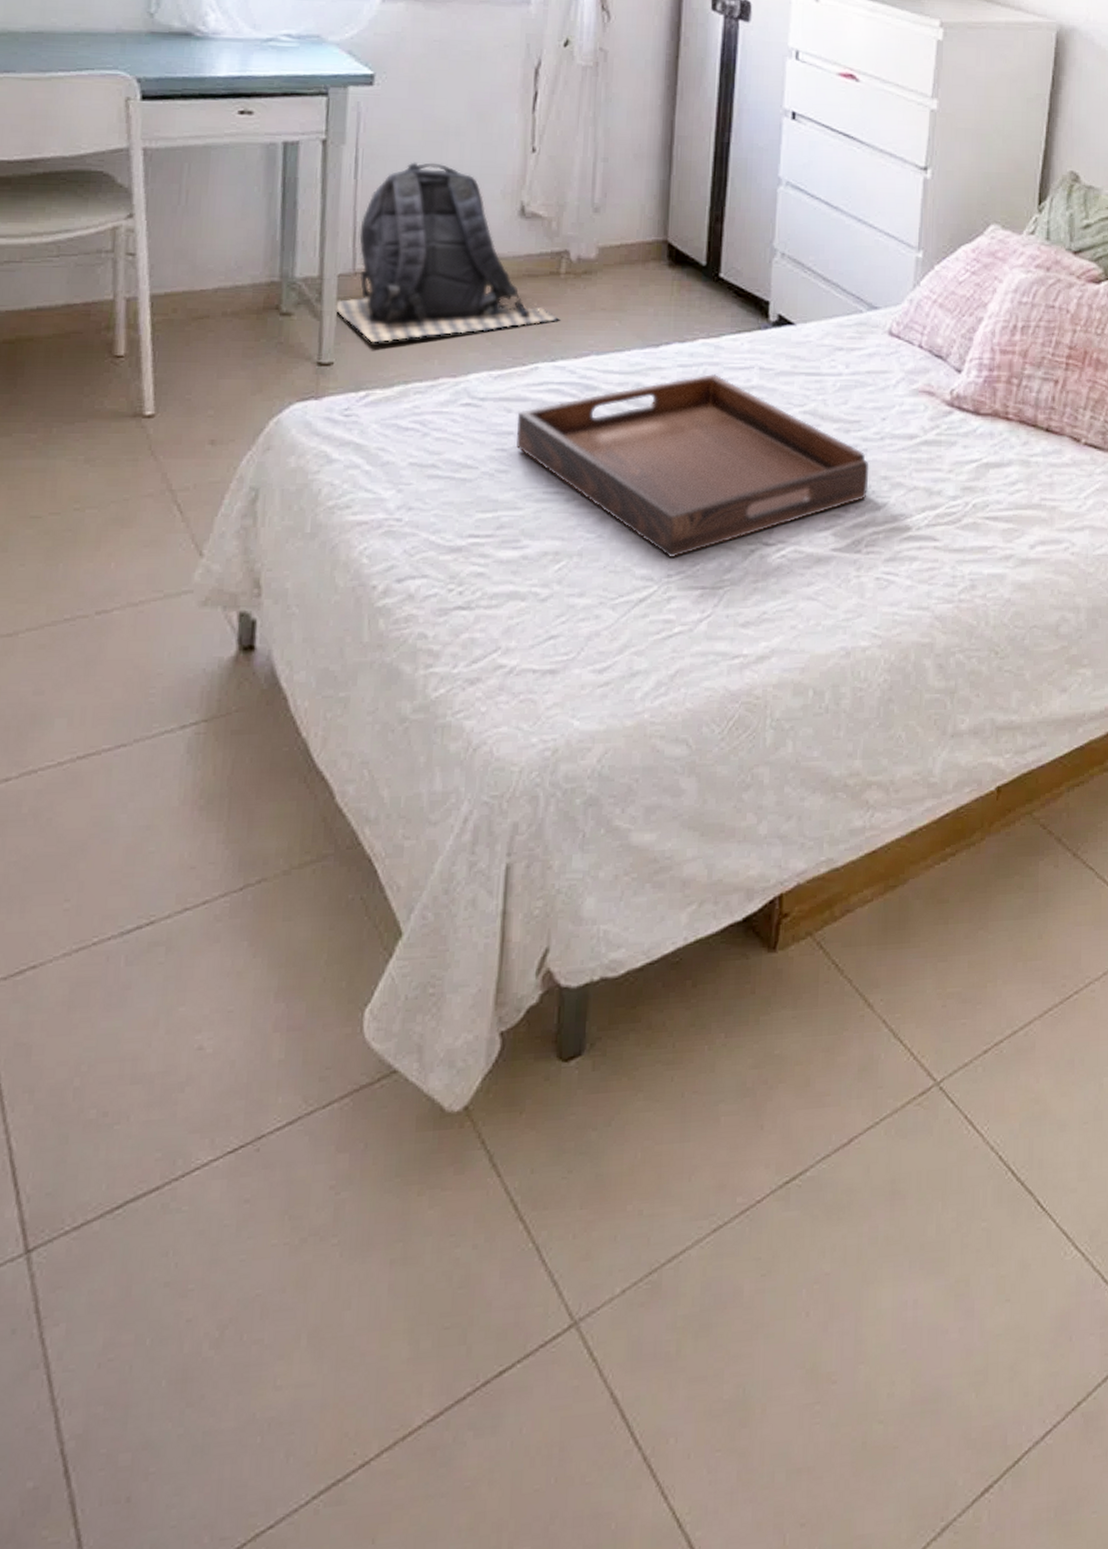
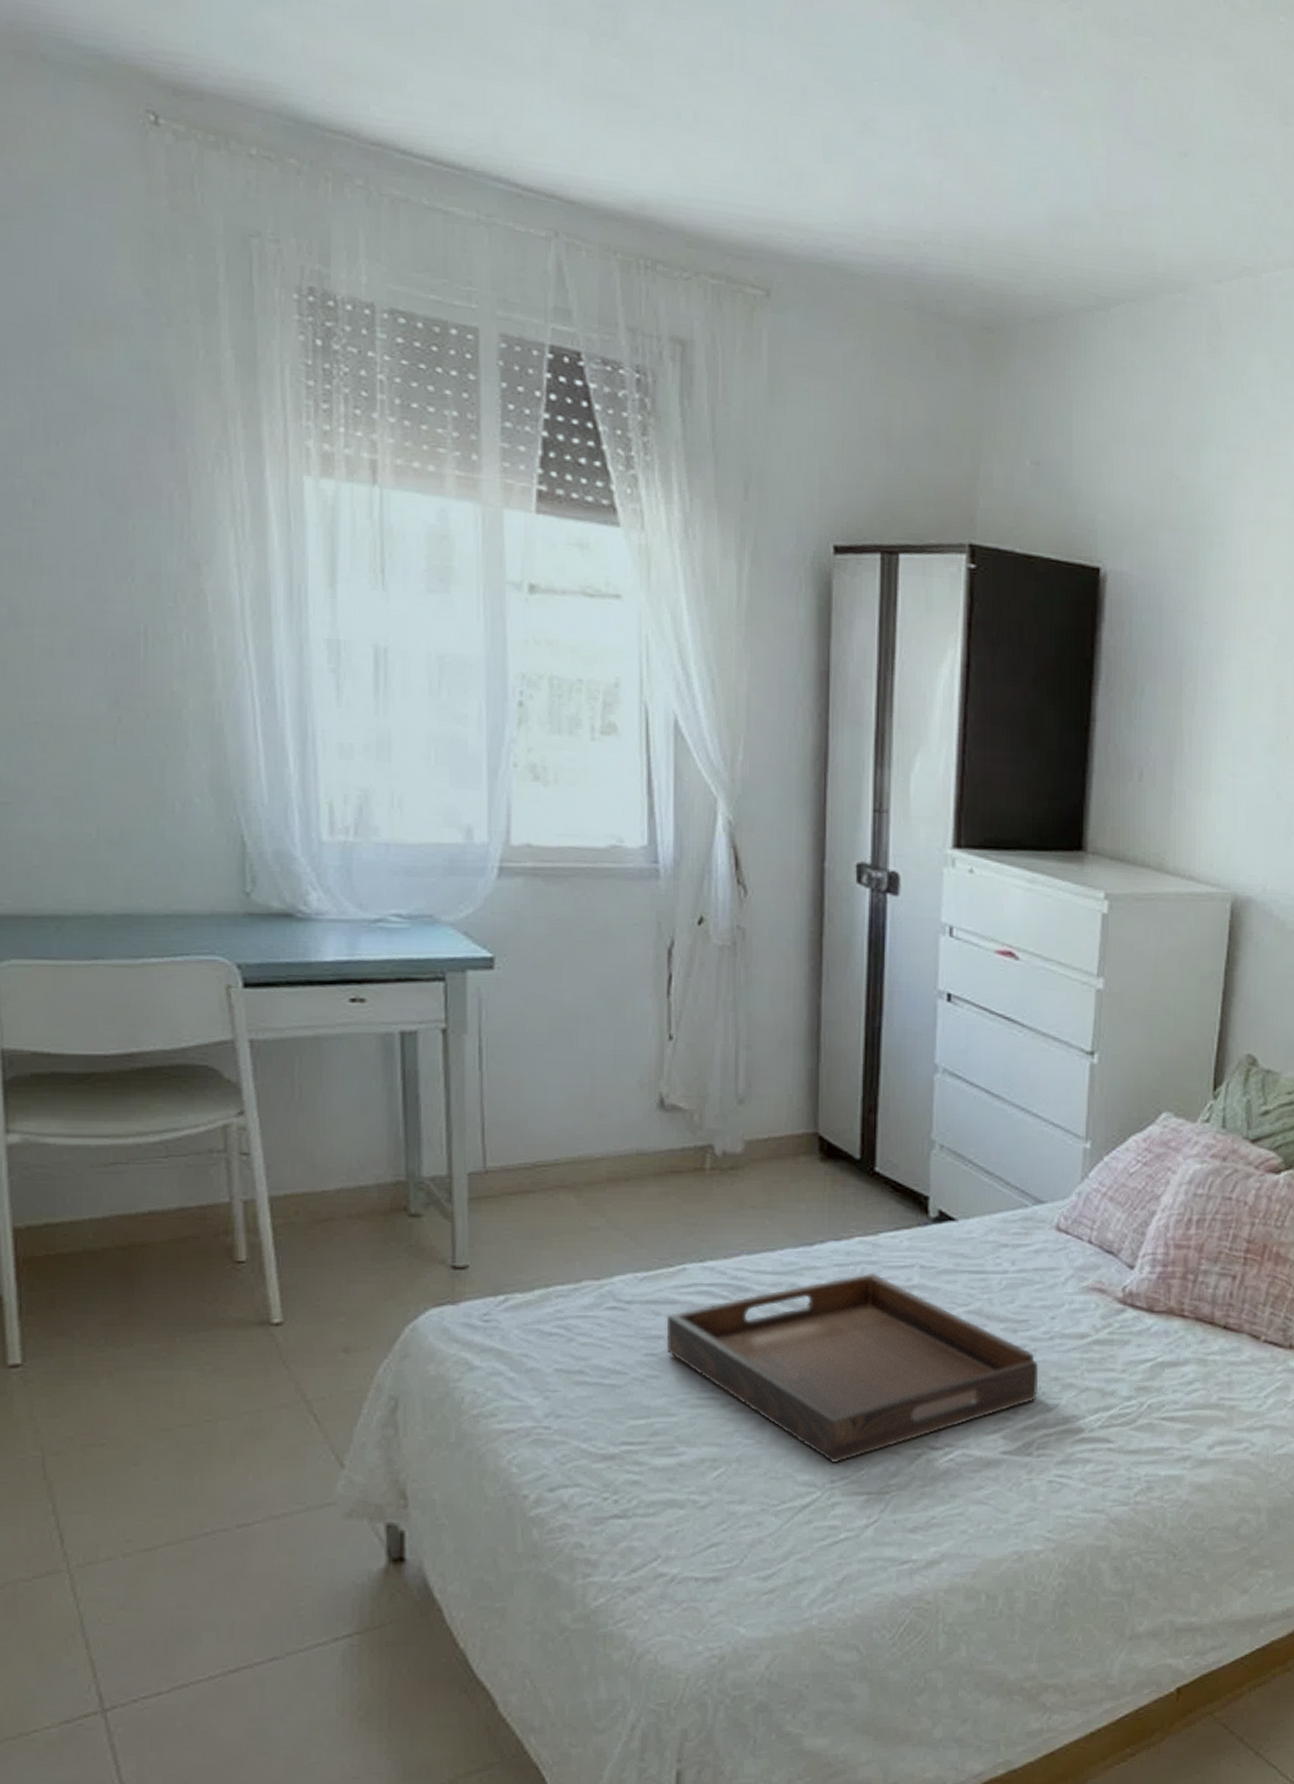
backpack: present [336,162,559,343] -> none [468,1052,706,1245]

